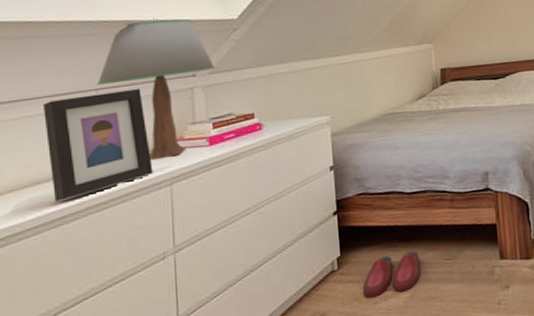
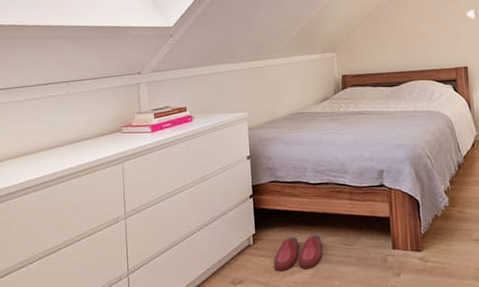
picture frame: present [43,88,153,202] -> none [29,81,109,170]
table lamp: present [96,18,216,161] -> none [67,24,157,142]

